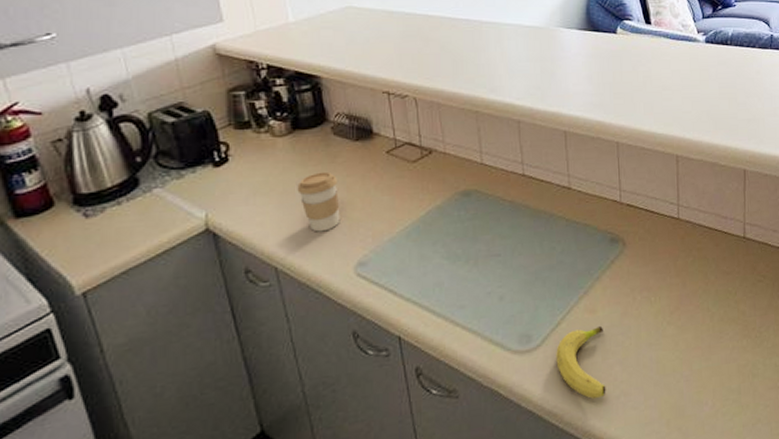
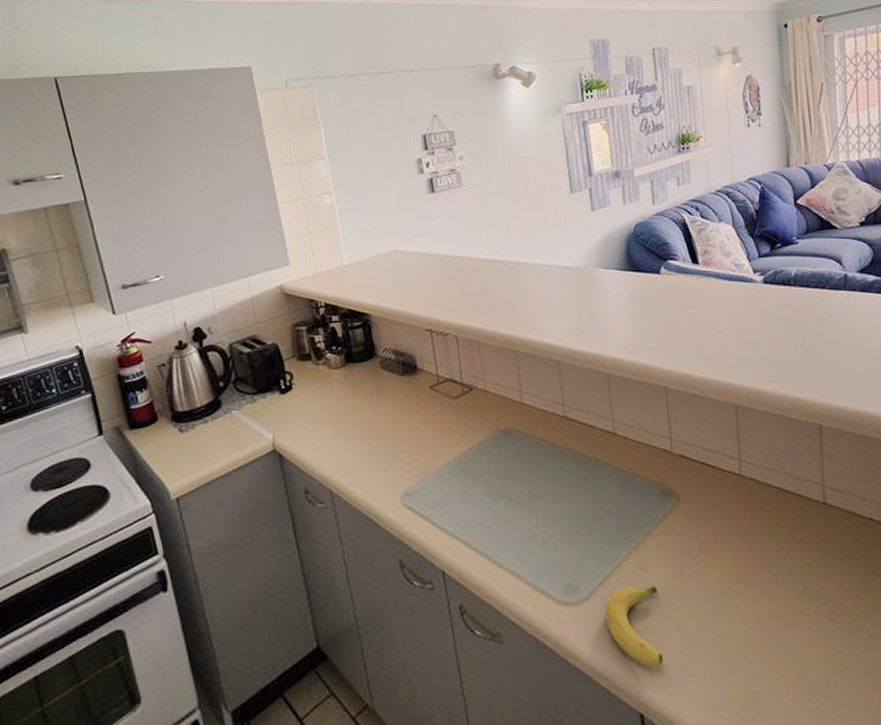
coffee cup: present [297,171,340,232] -> none [350,403,388,460]

